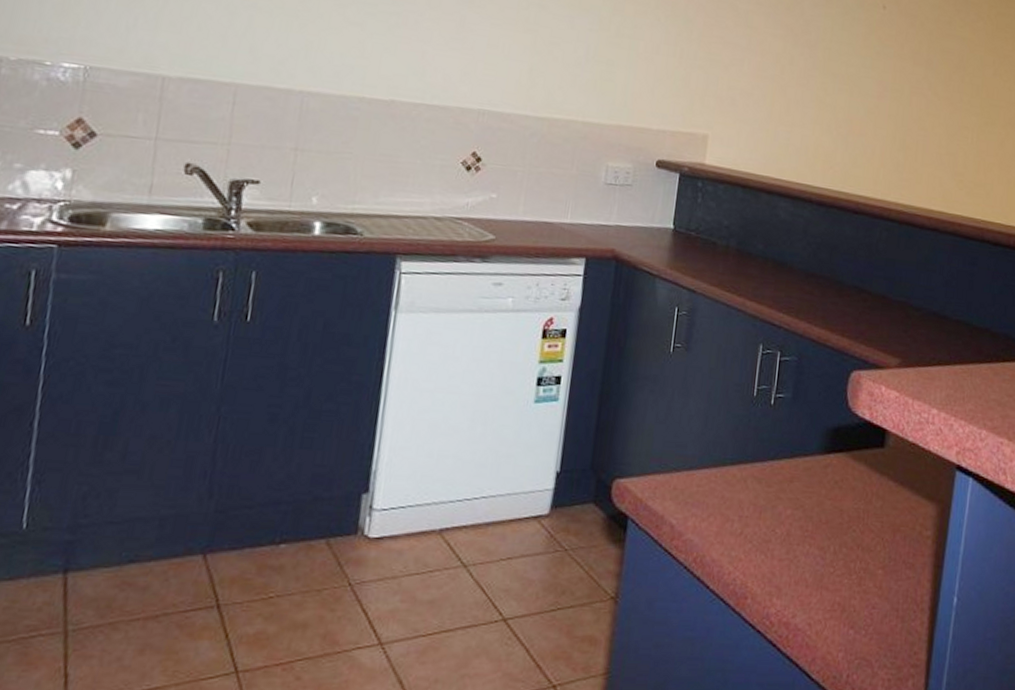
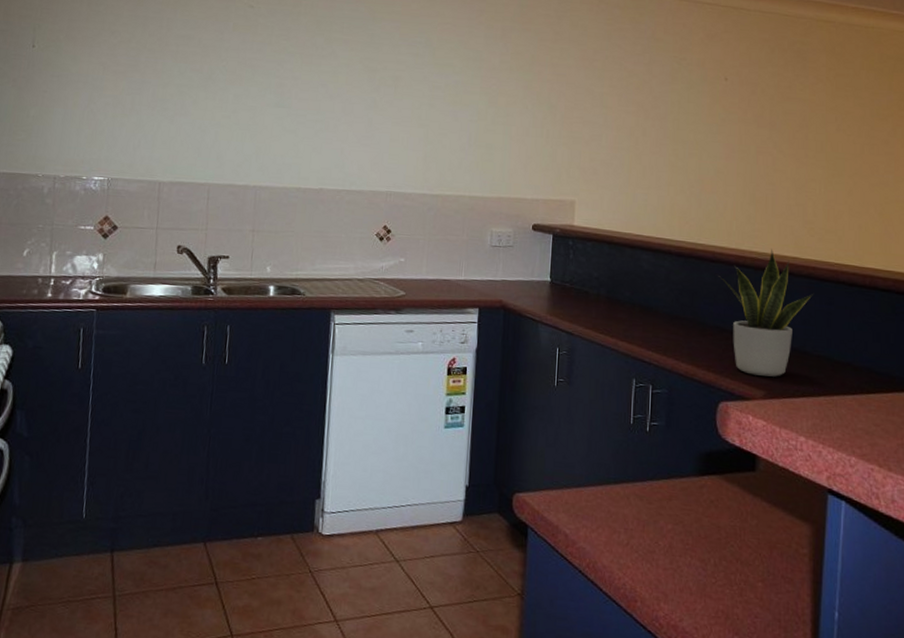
potted plant: none [860,201,957,344] -> present [718,248,813,377]

